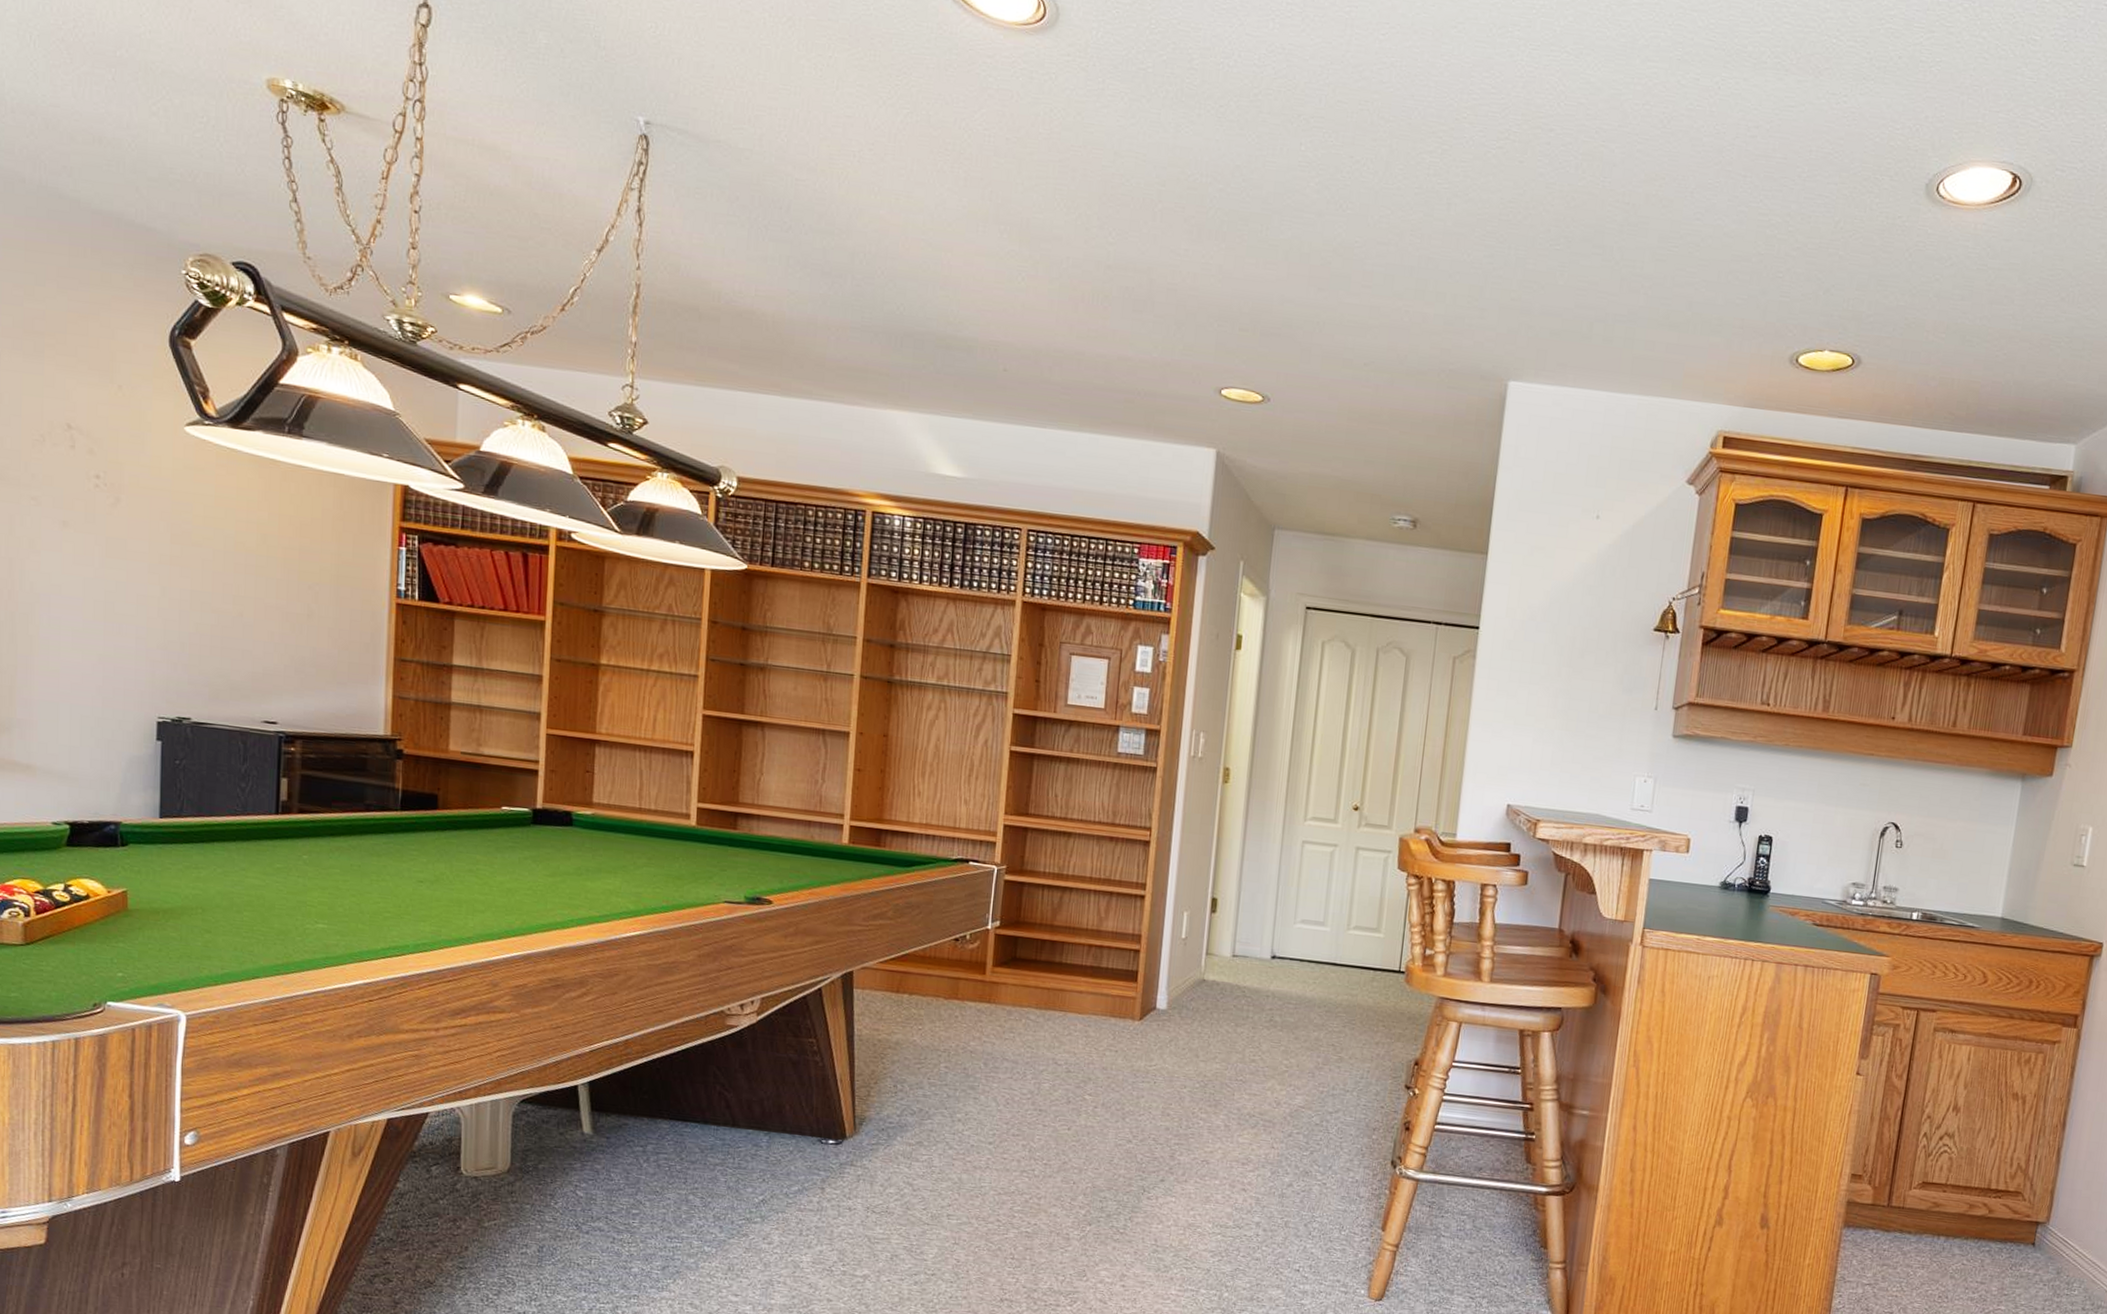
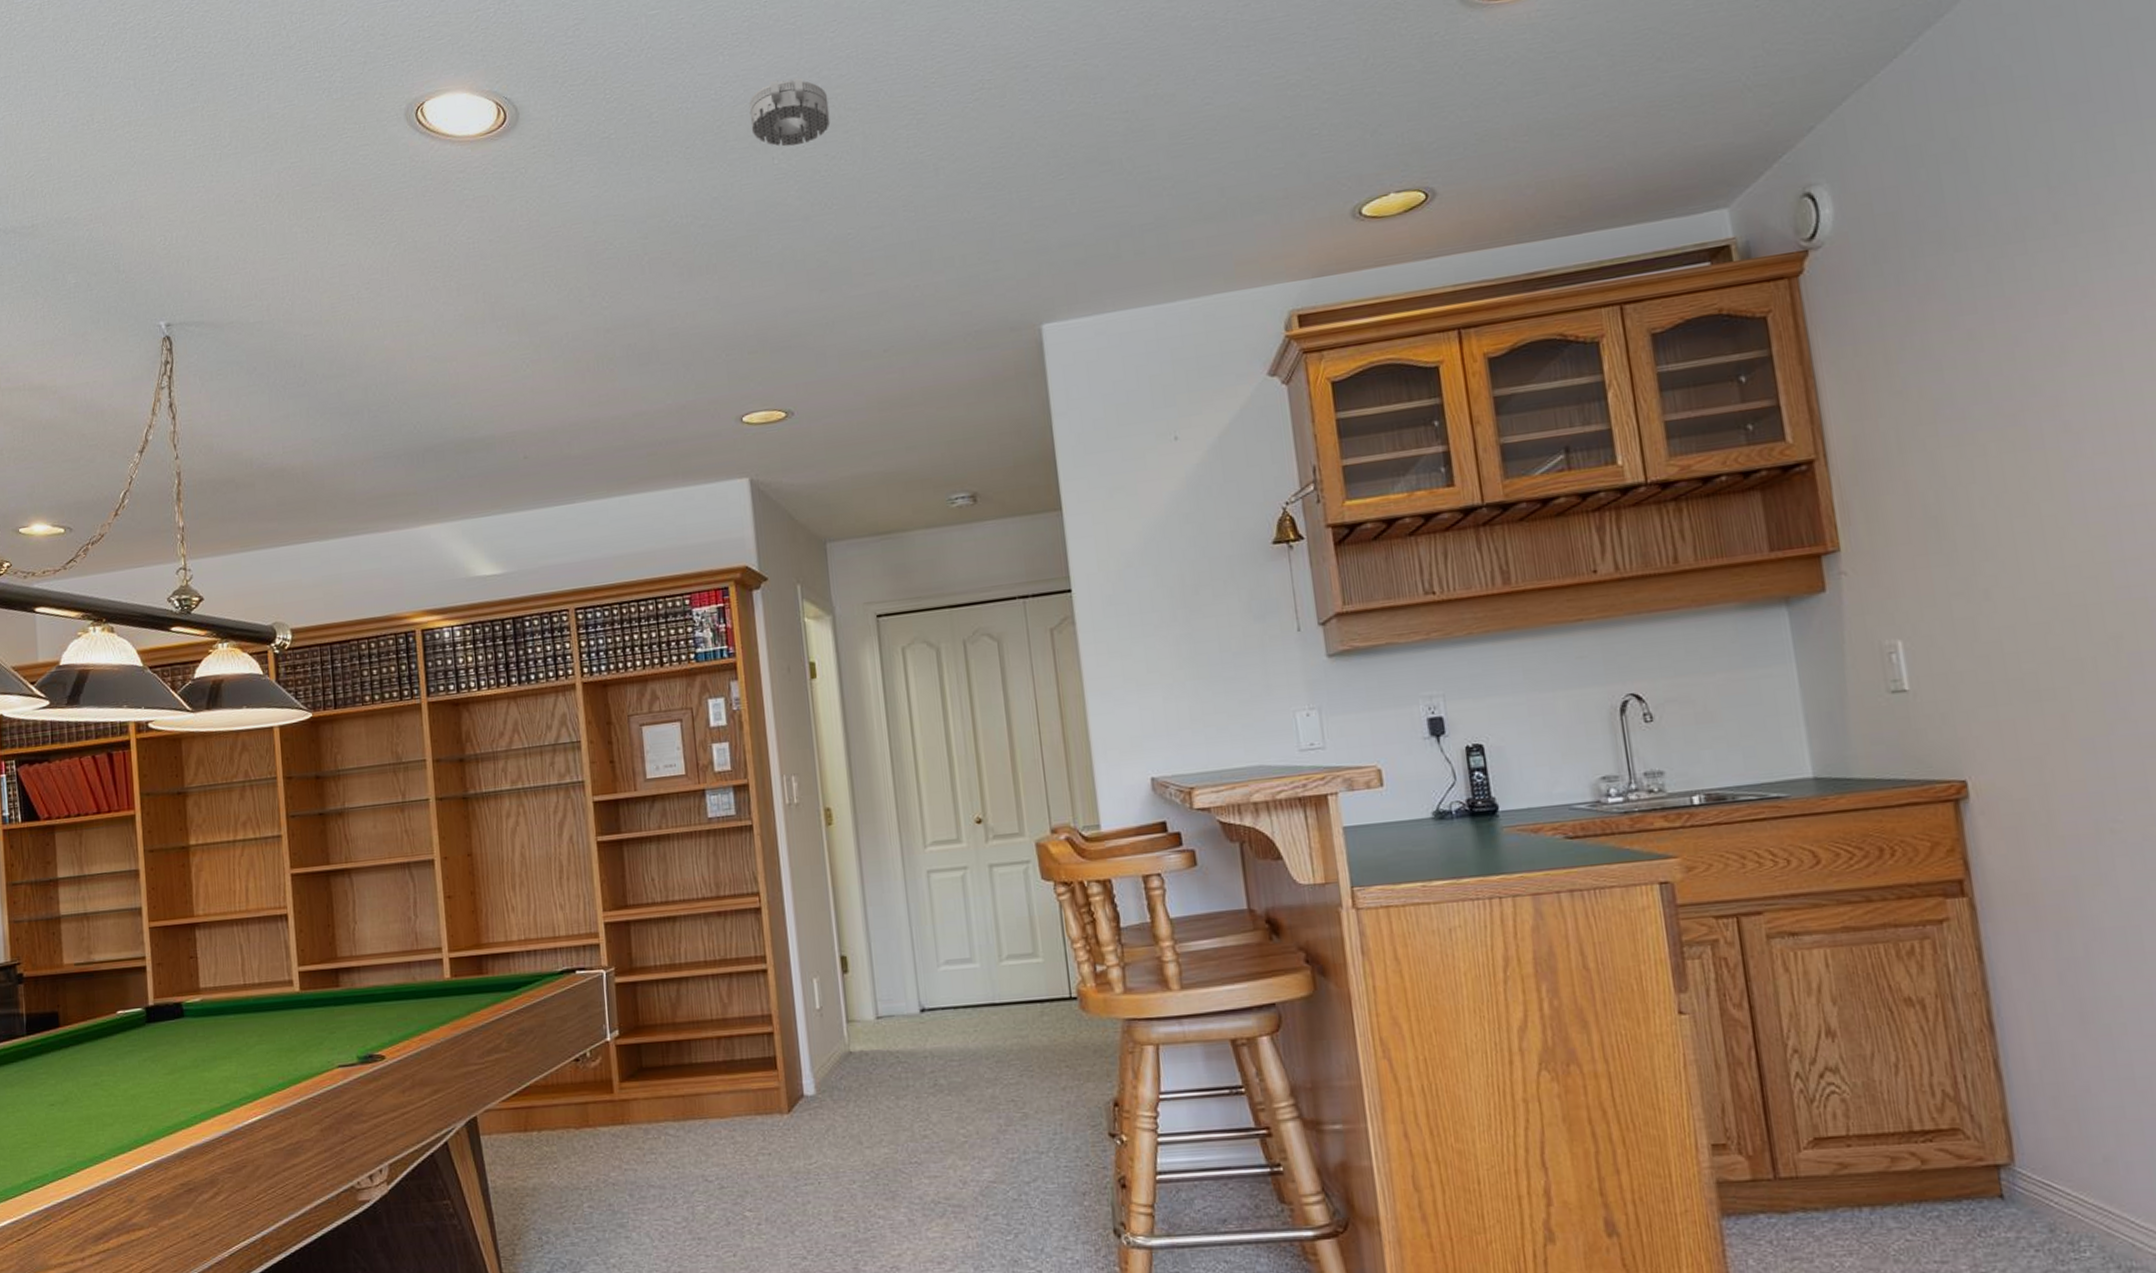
smoke detector: none [1286,64,1365,139] -> present [749,77,831,147]

